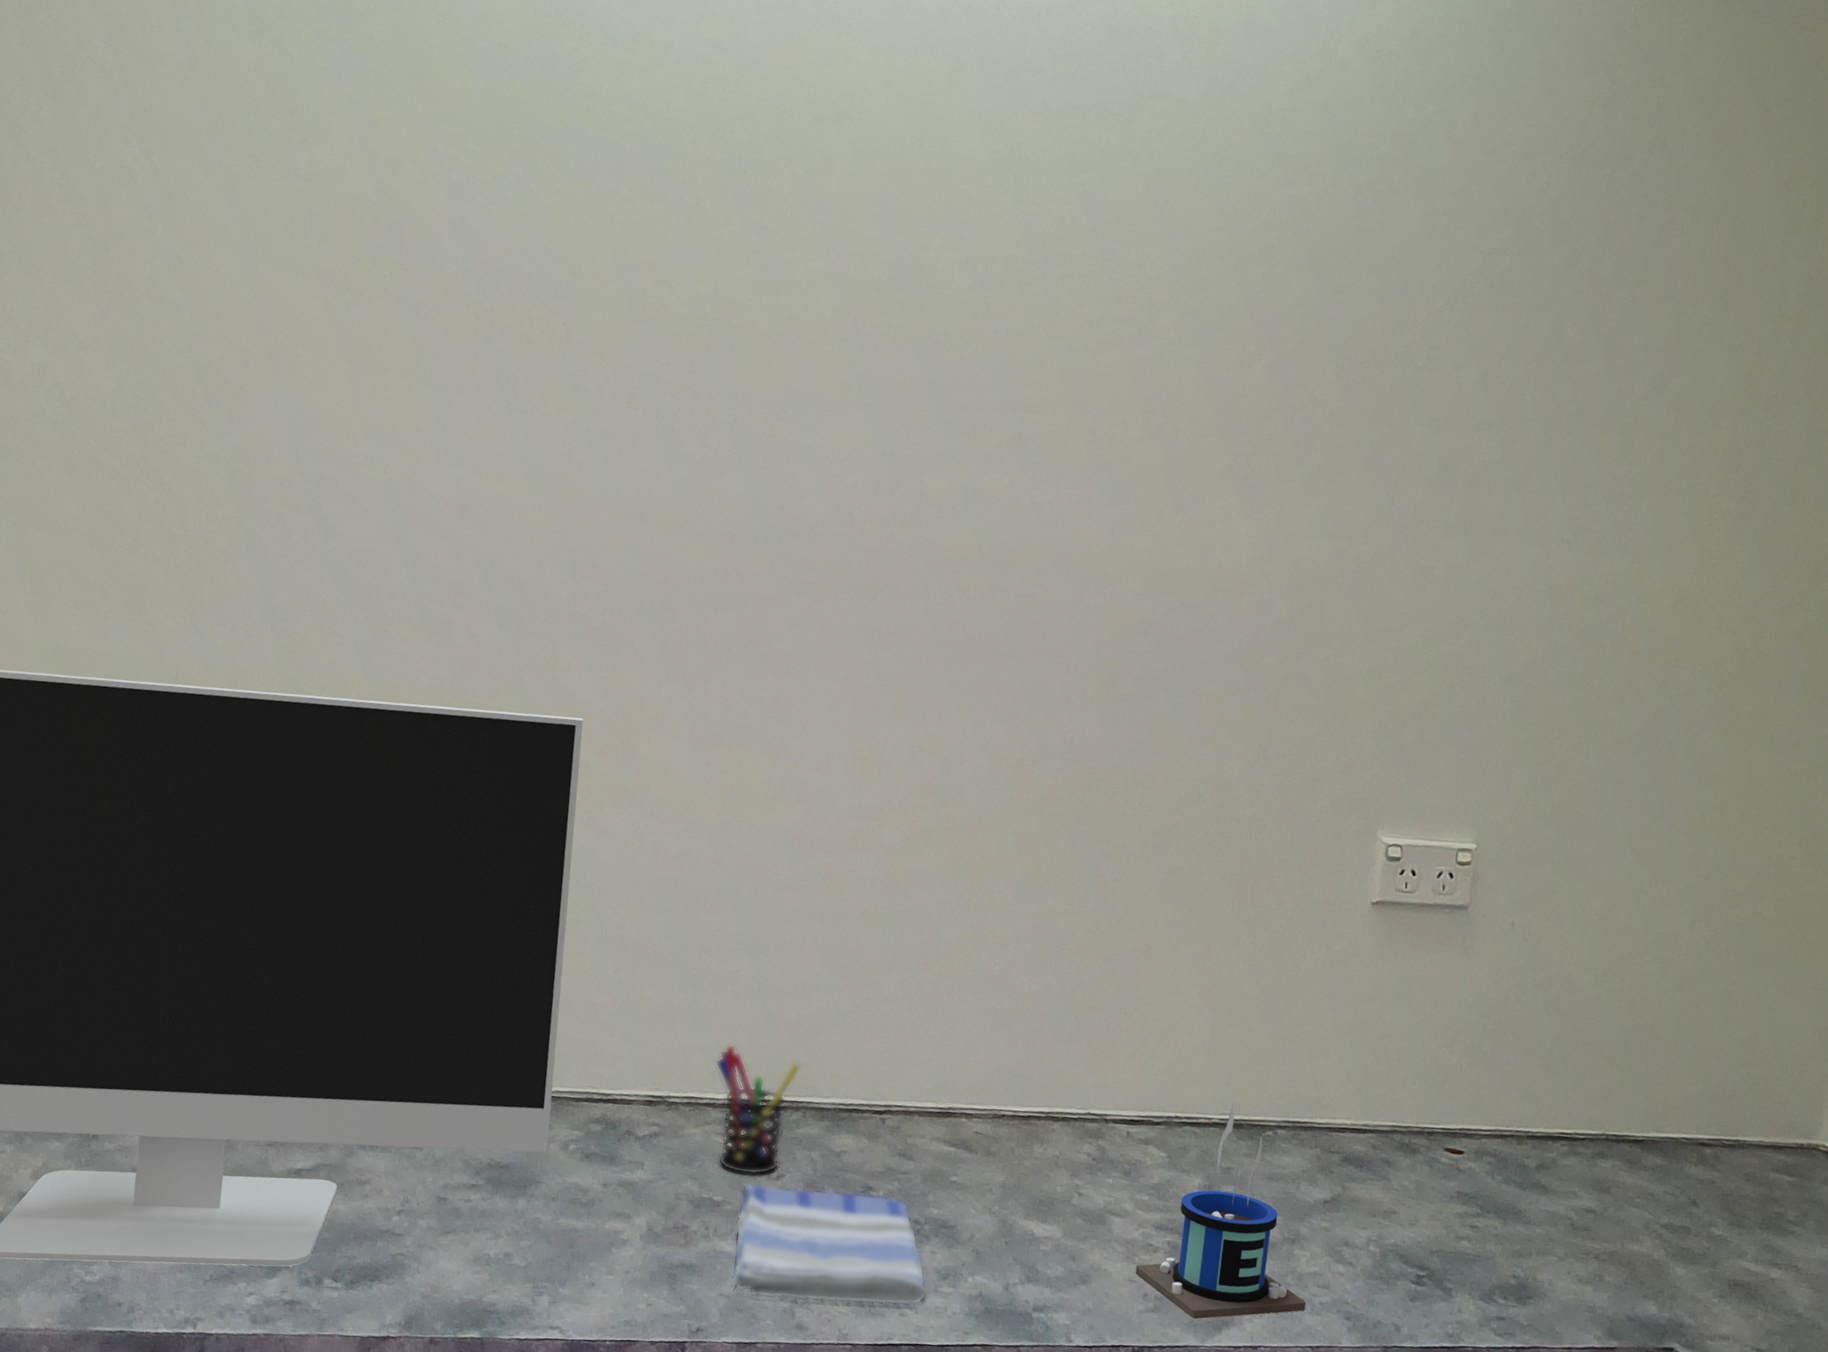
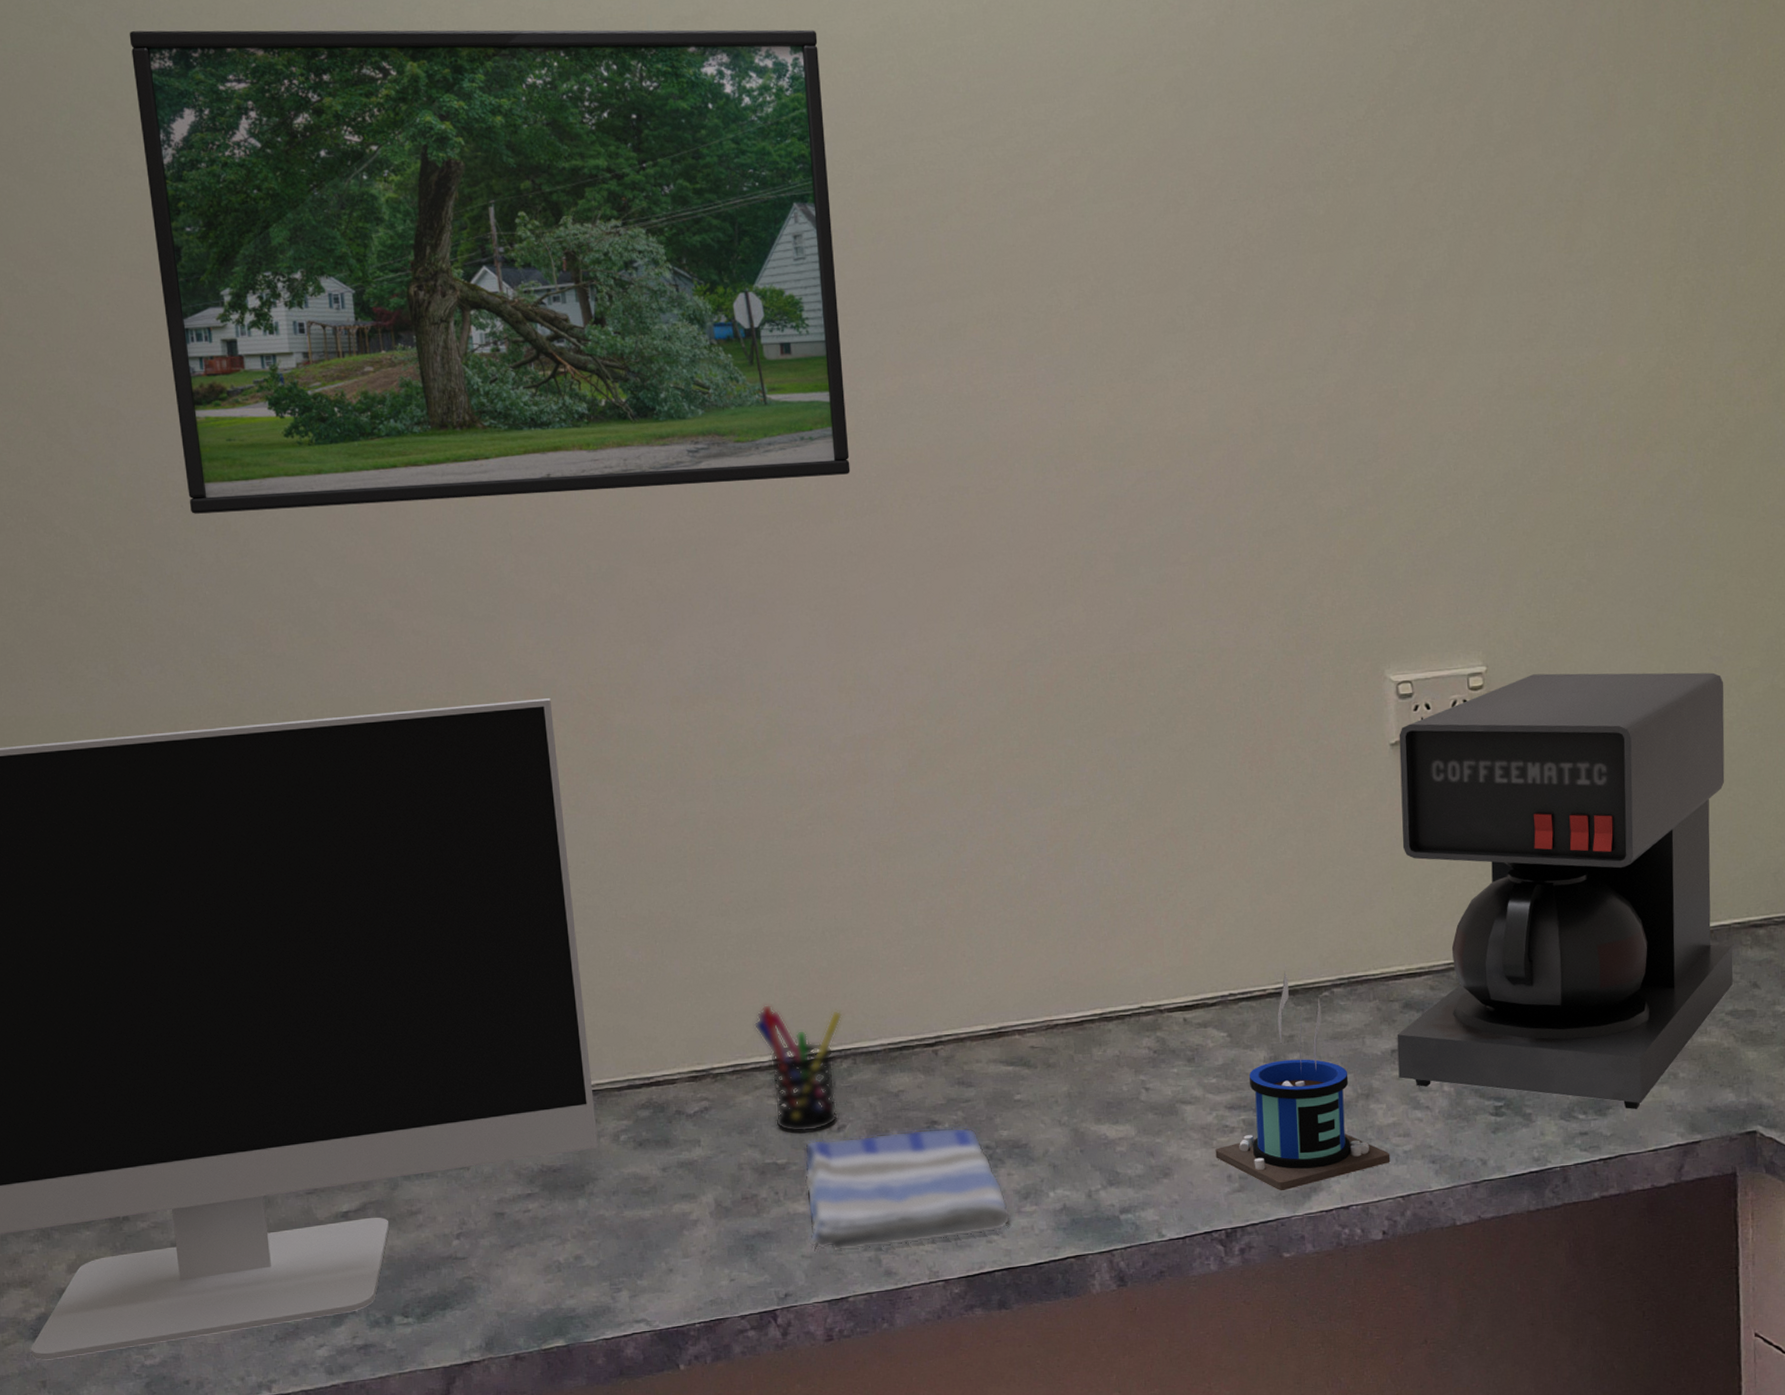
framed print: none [288,51,943,558] -> present [129,29,851,514]
coffee maker: none [1327,860,1708,1304] -> present [1397,672,1733,1109]

